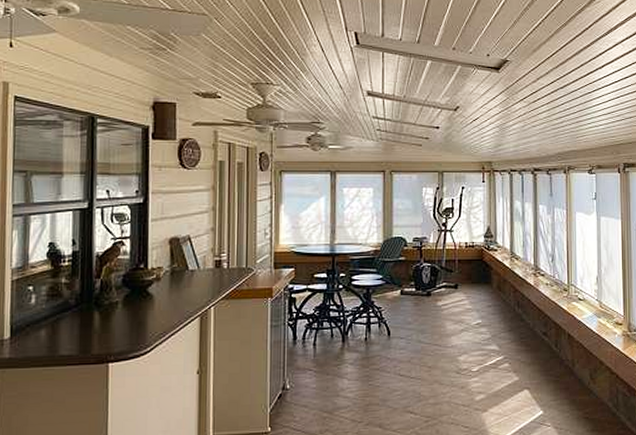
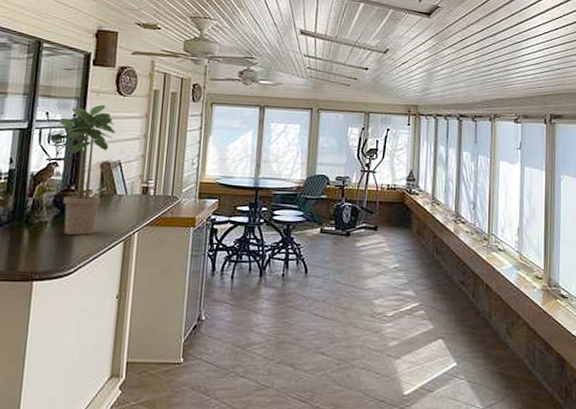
potted plant: none [109,179,182,313] -> present [46,104,116,235]

